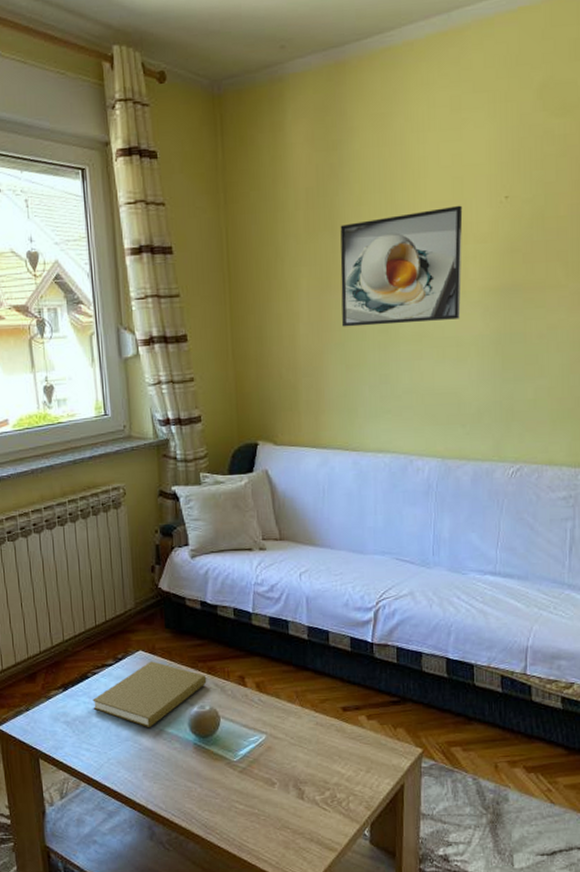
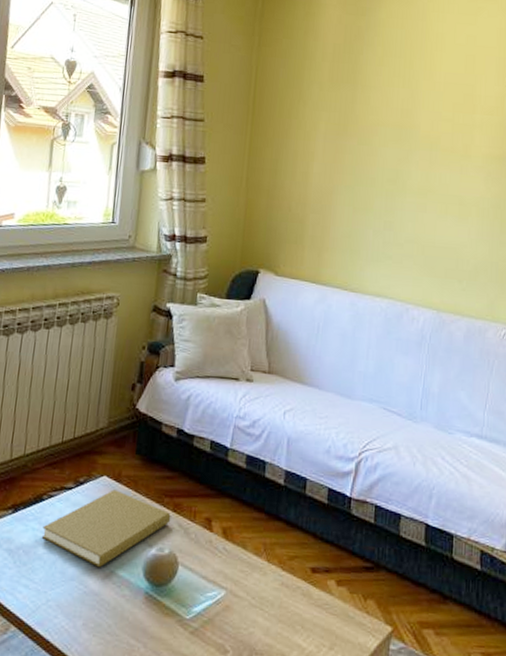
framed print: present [340,205,463,327] -> none [354,79,473,180]

